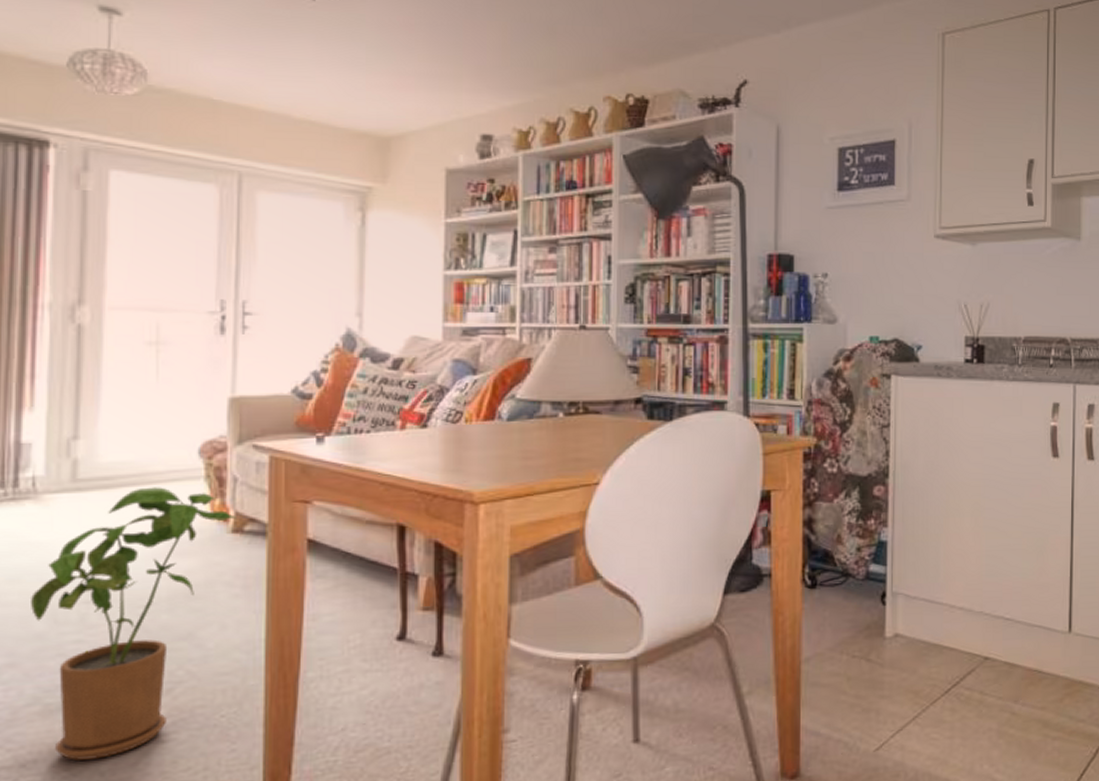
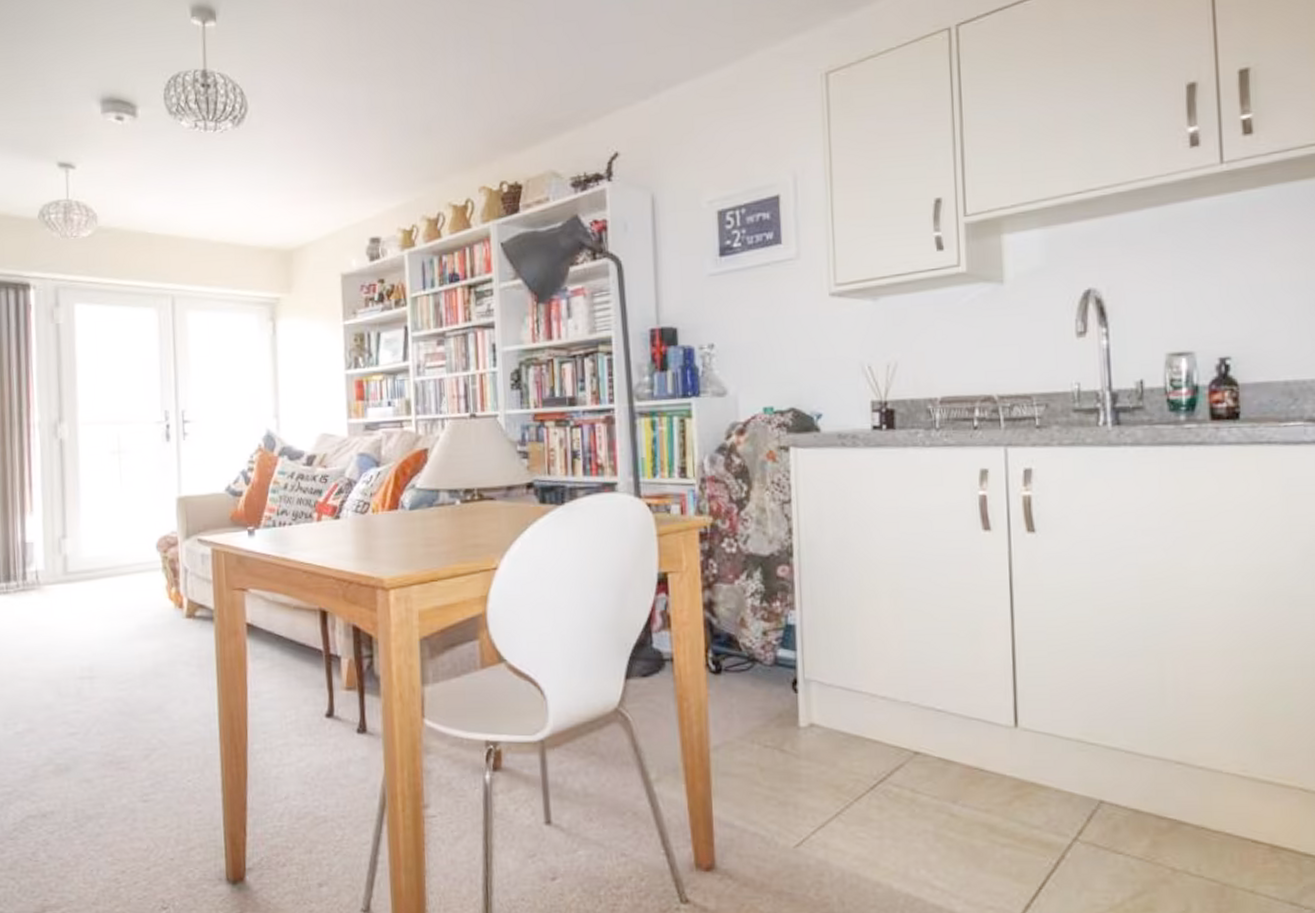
house plant: present [31,487,236,761] -> none [41,578,189,813]

